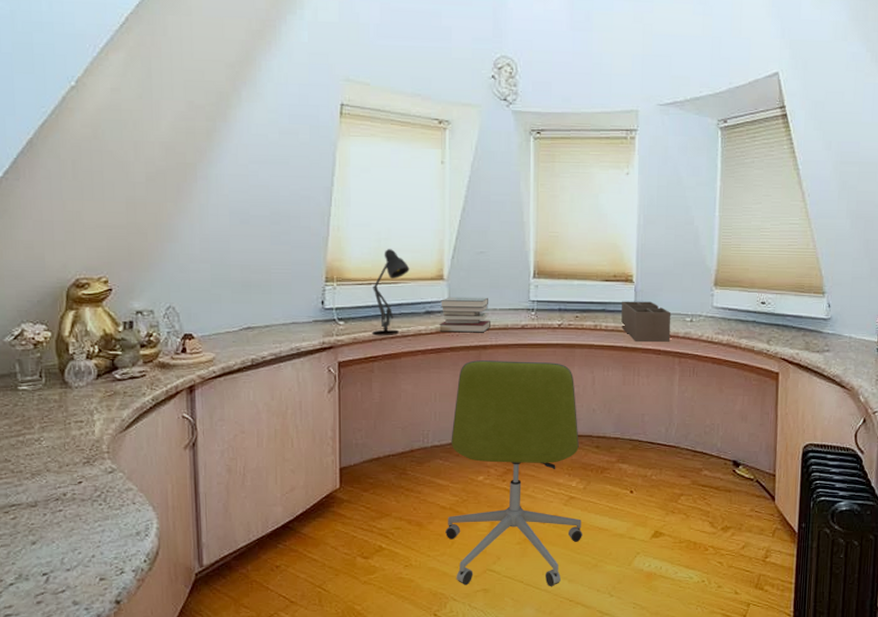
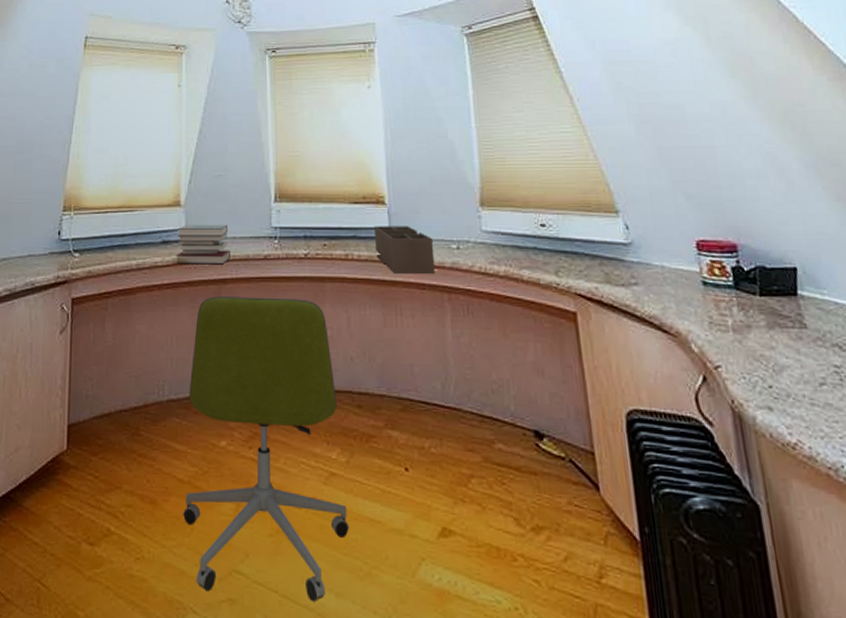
desk lamp: present [372,249,410,336] -> none [107,175,146,269]

